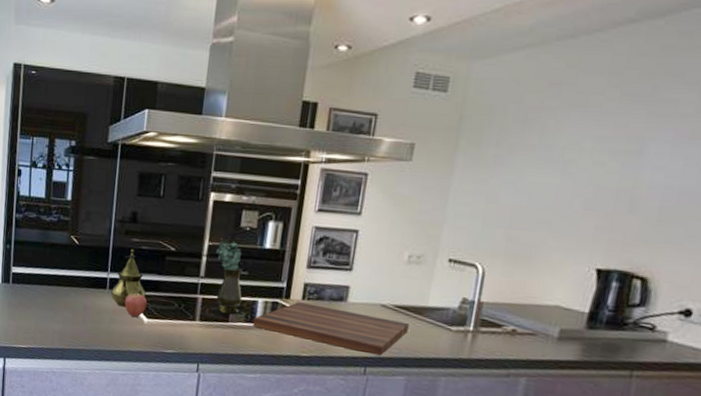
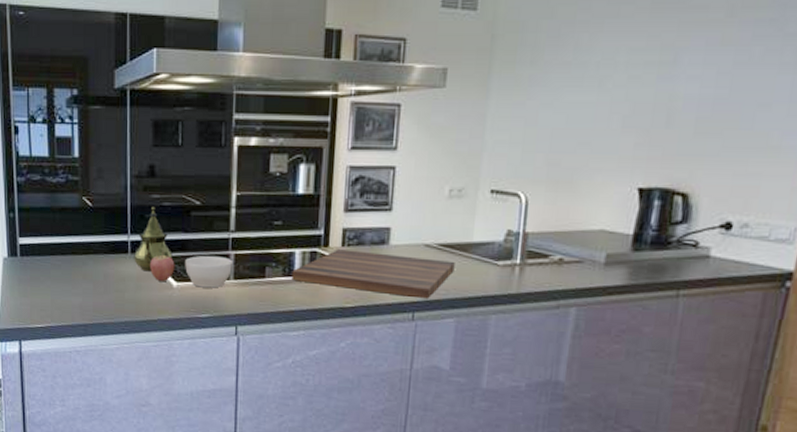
bowl: none [156,296,201,327] -> present [185,255,234,288]
vase: present [216,238,243,315] -> none [246,186,278,269]

